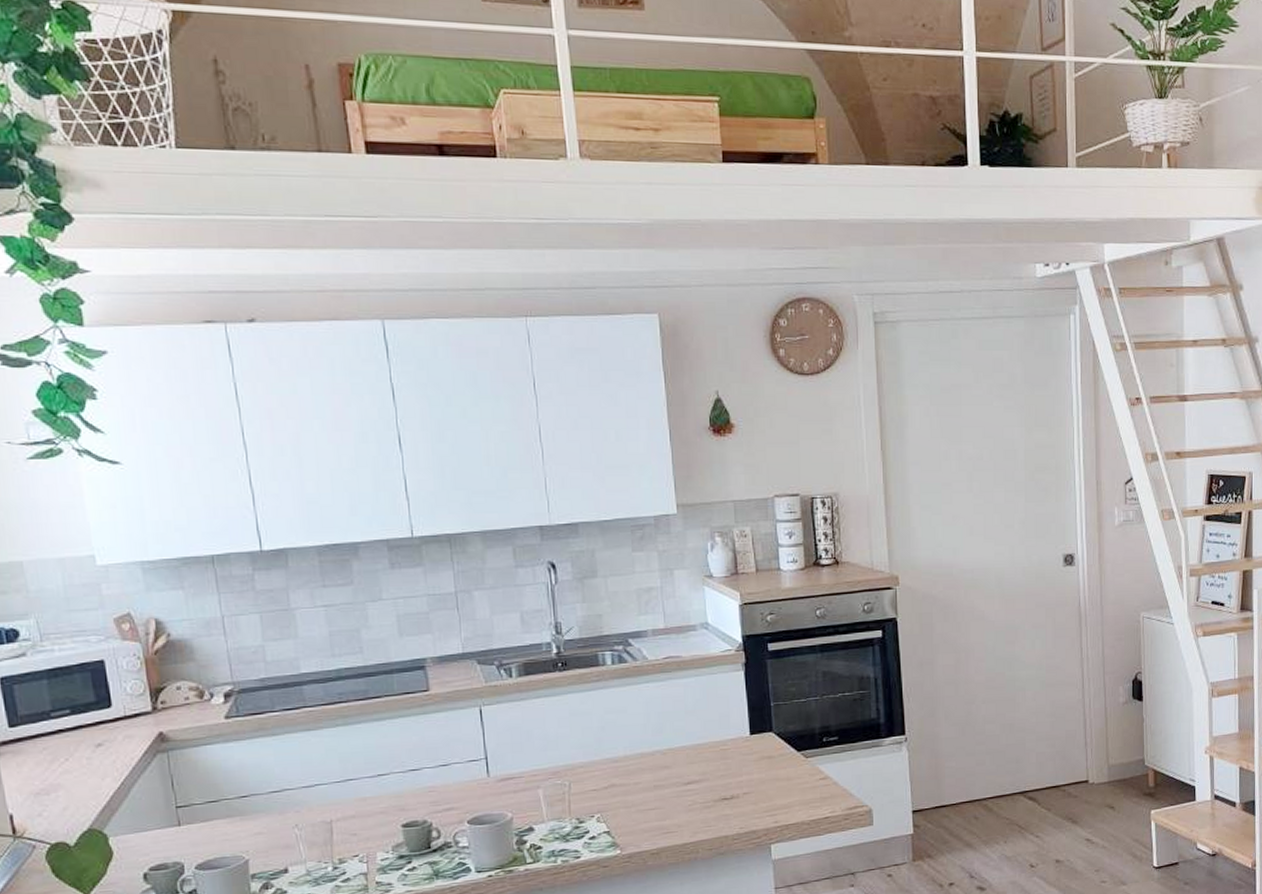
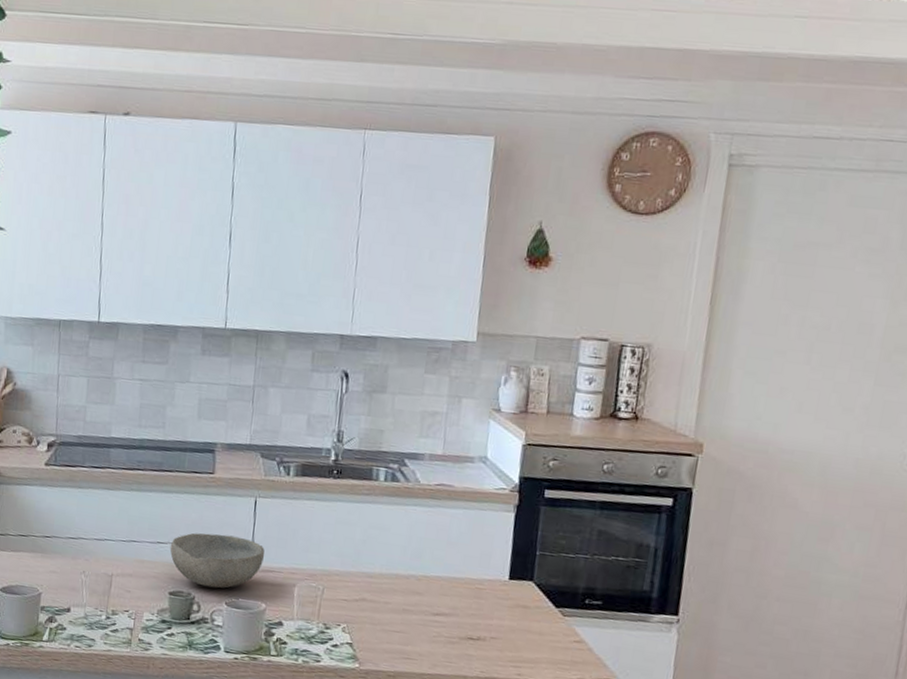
bowl: none [393,750,501,810] -> present [169,533,265,589]

